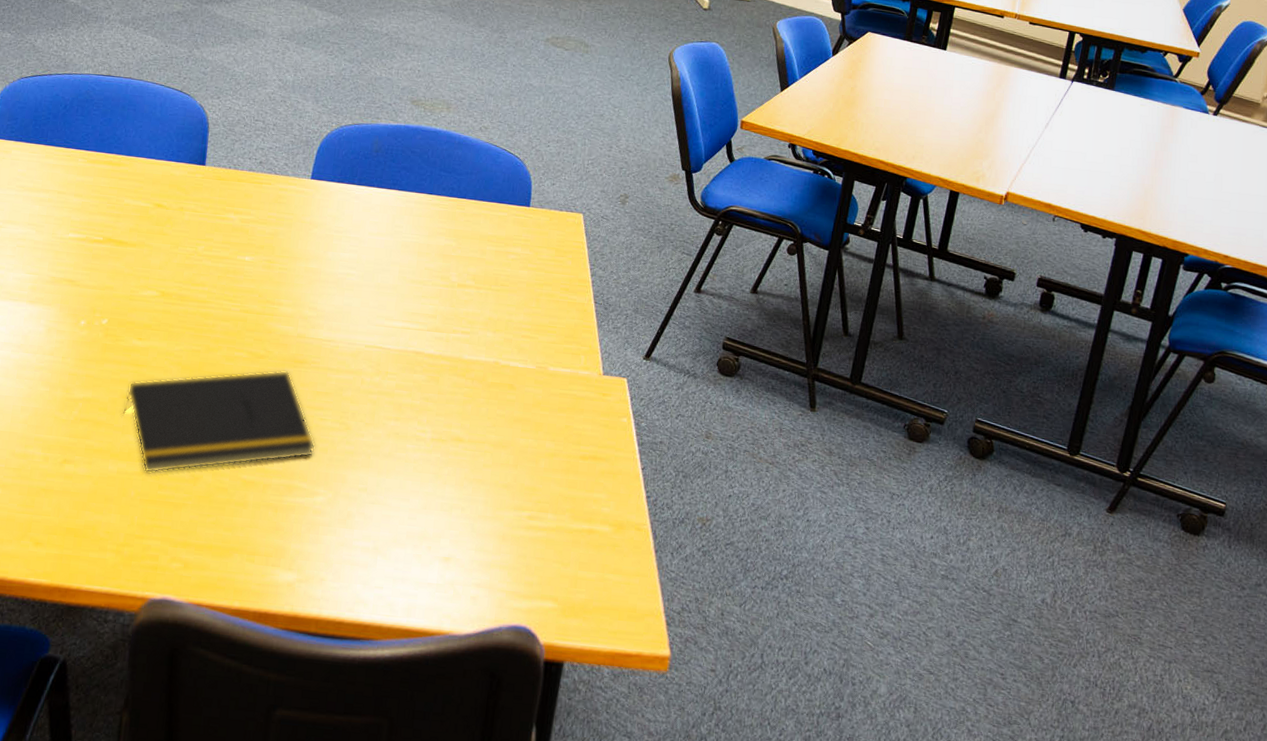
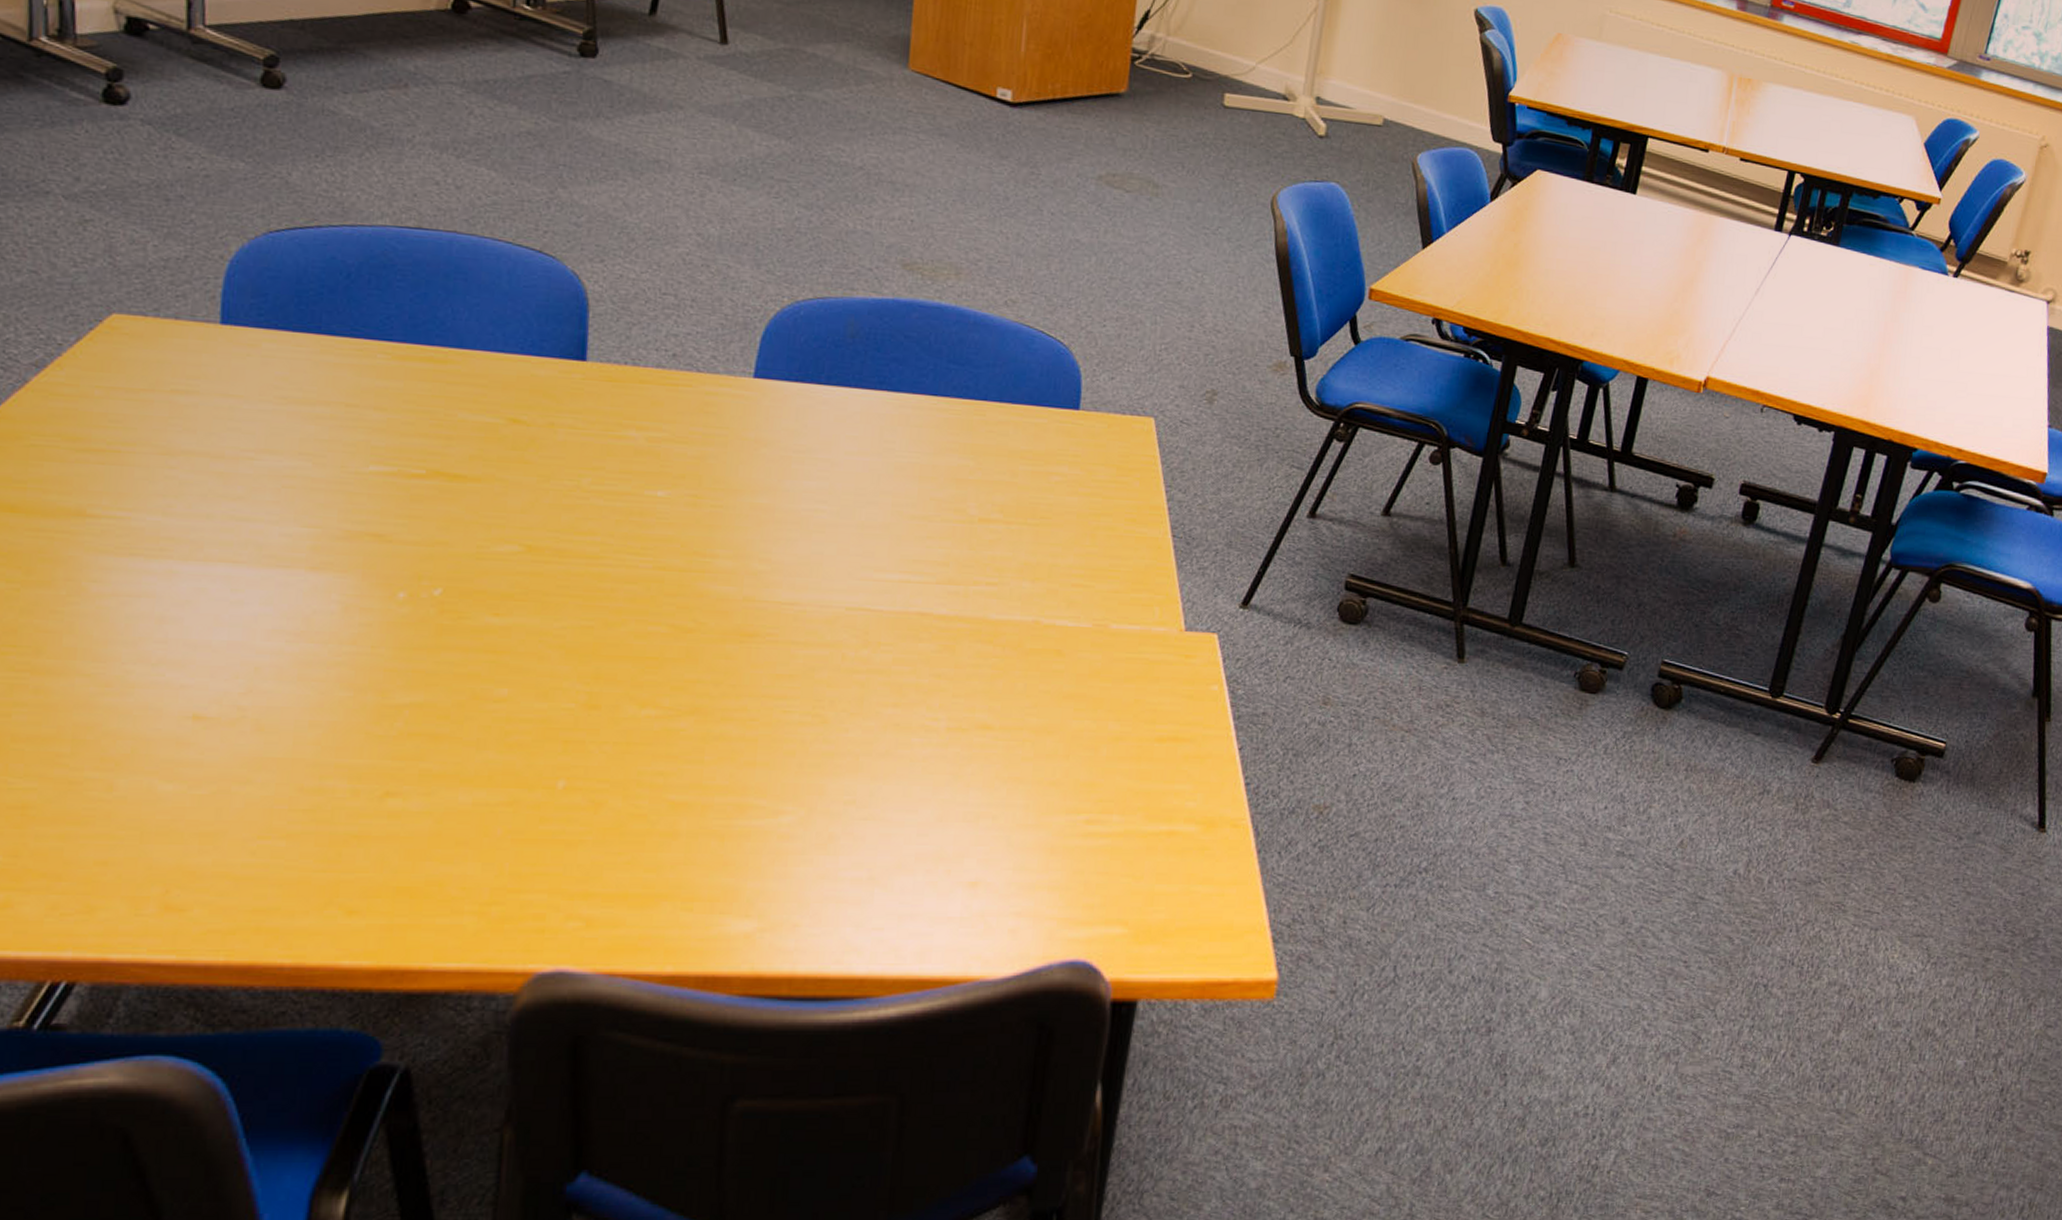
notepad: present [123,370,315,474] -> none [476,647,777,803]

